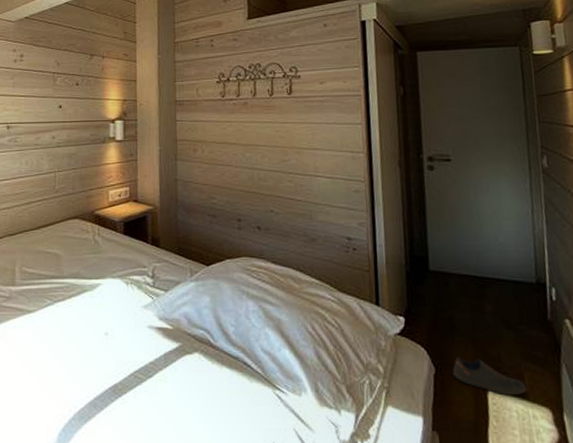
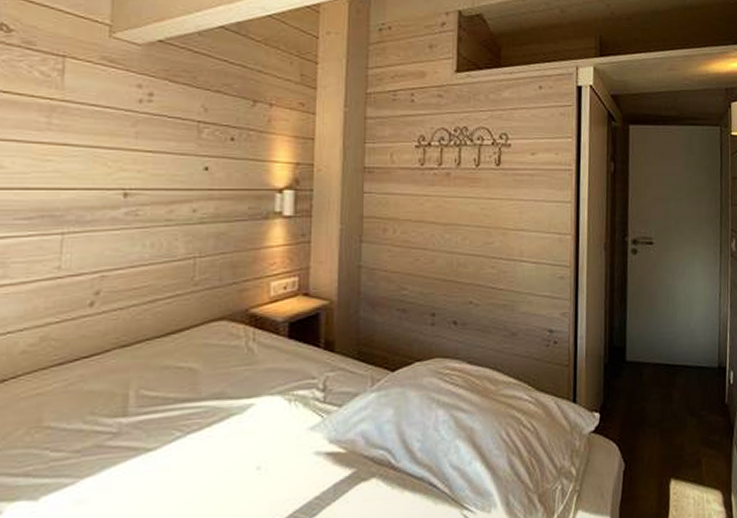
shoe: present [453,357,527,396] -> none [641,449,703,484]

